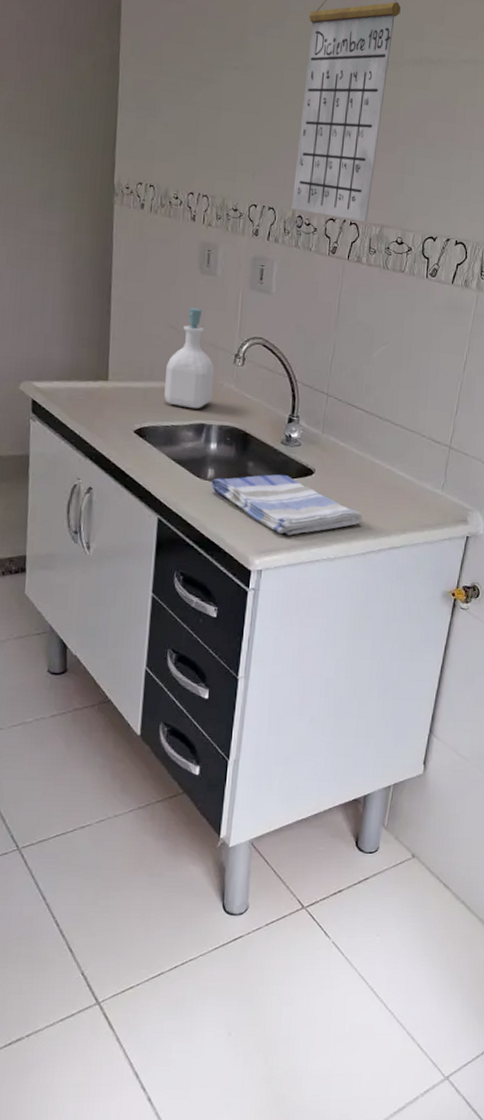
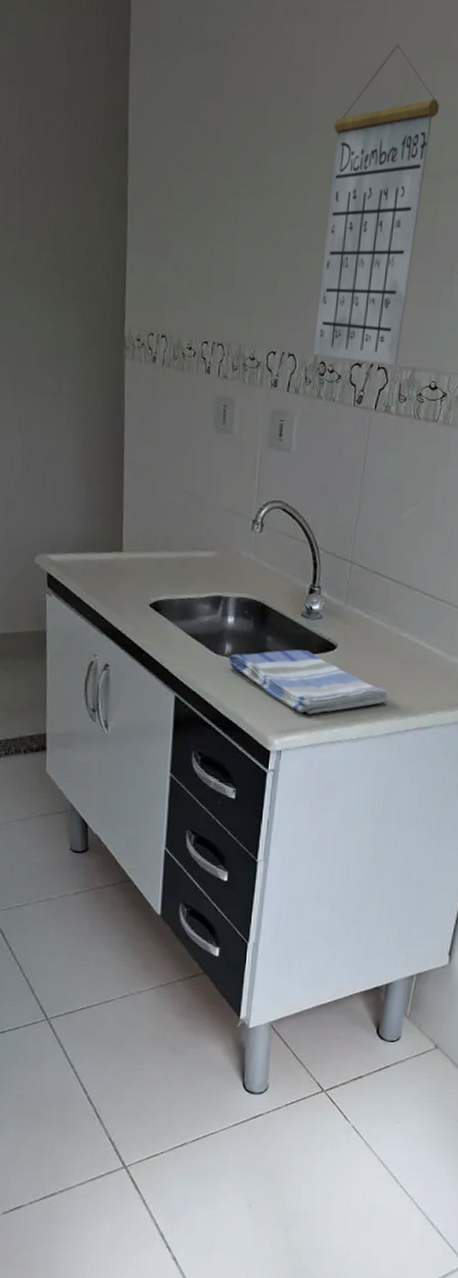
soap bottle: present [164,307,214,409] -> none [180,470,231,581]

